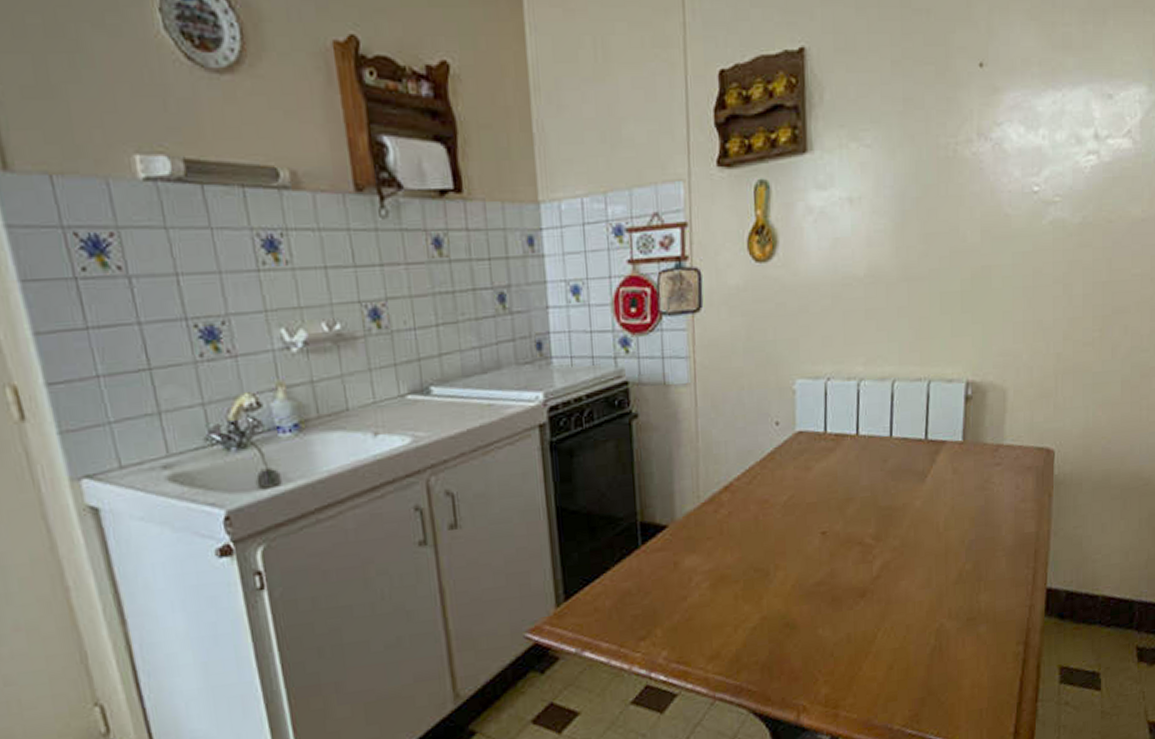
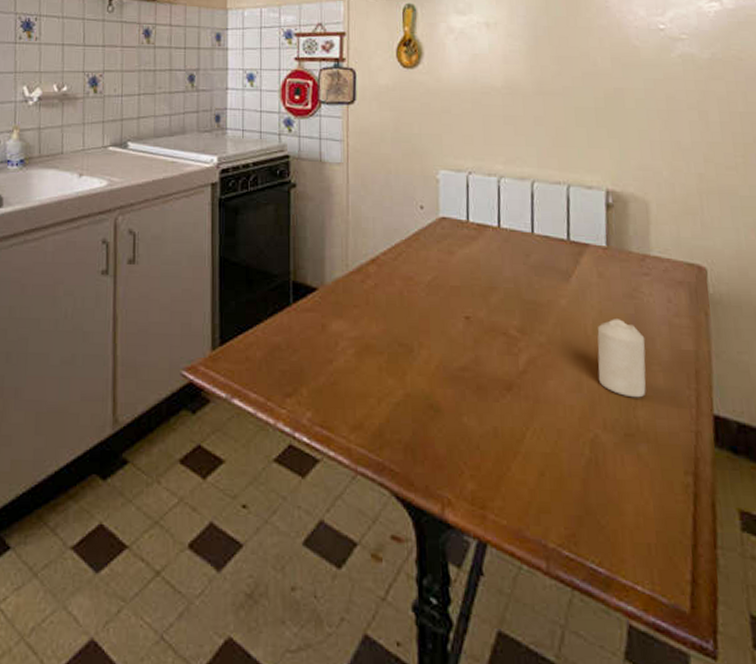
candle: none [946,512,992,585] -> present [597,319,646,398]

